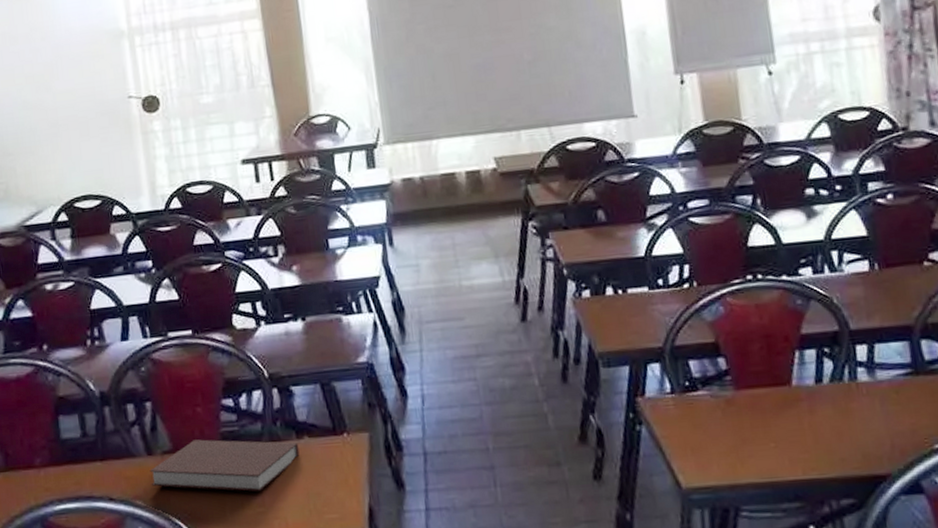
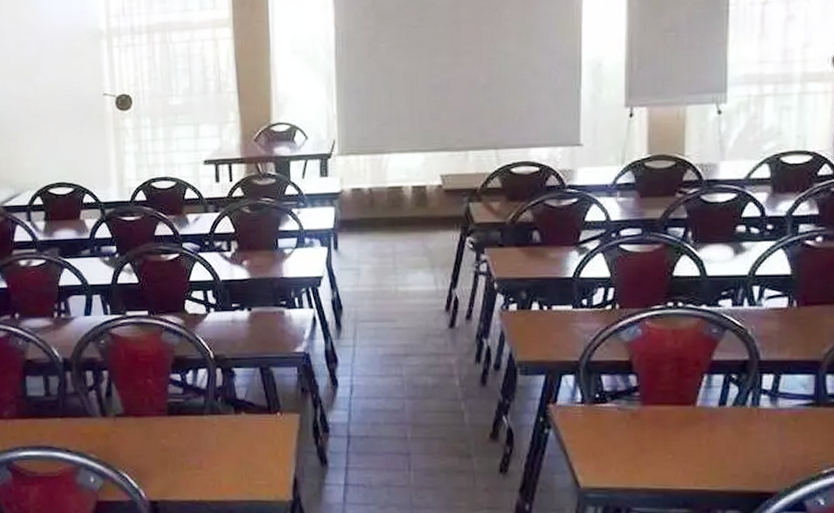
notebook: present [149,439,300,492] -> none [103,407,236,455]

